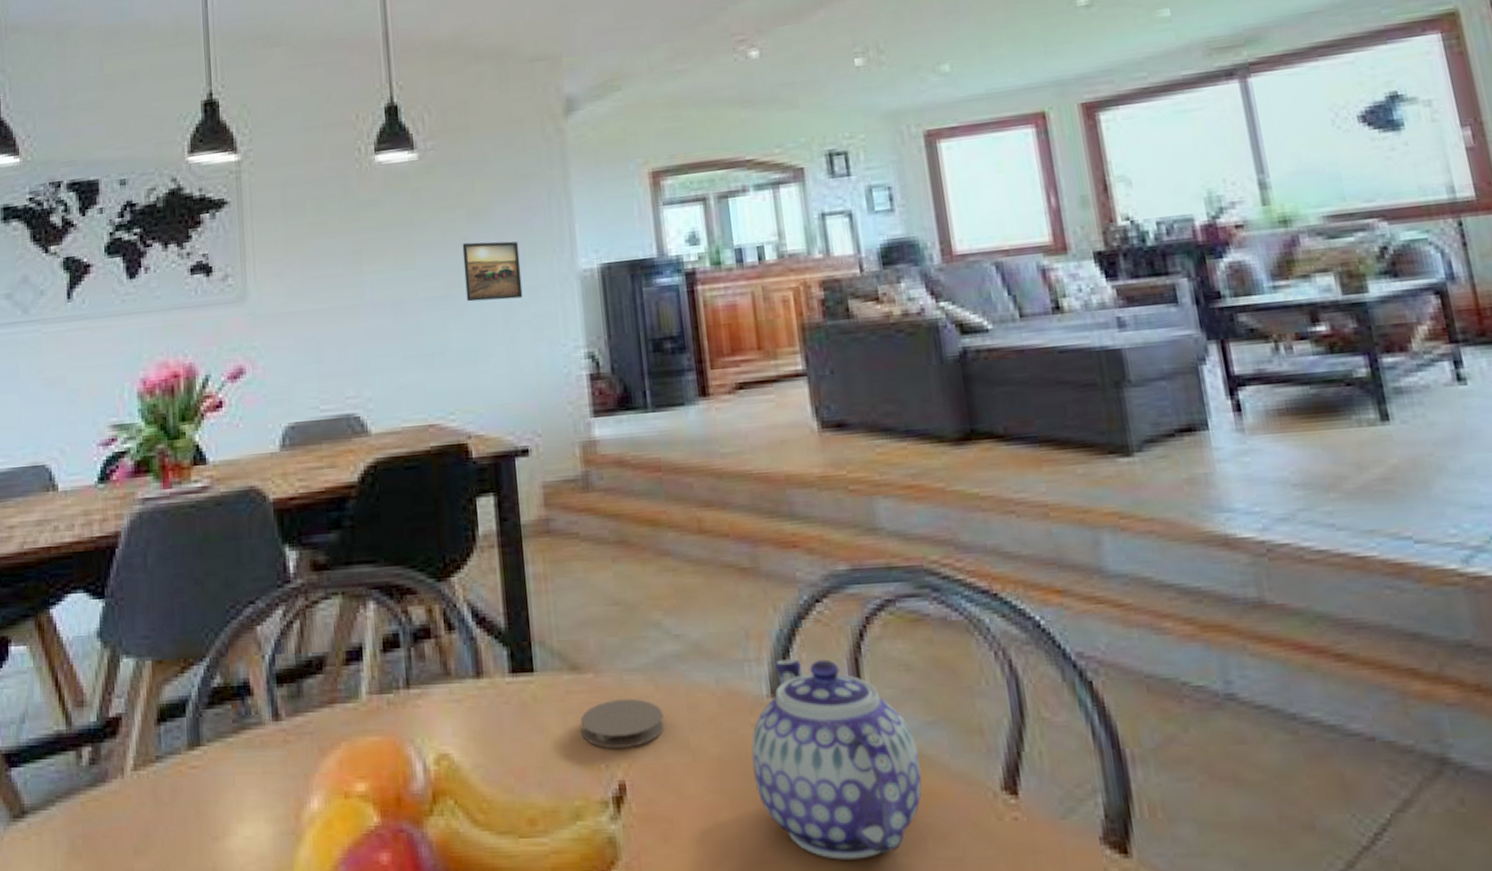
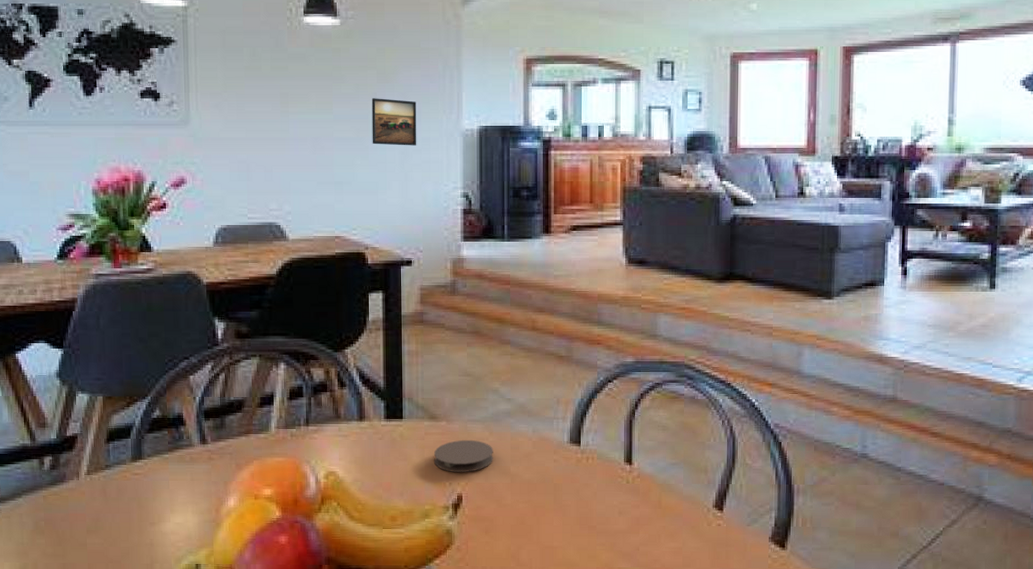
teapot: present [751,659,922,860] -> none [552,419,664,547]

